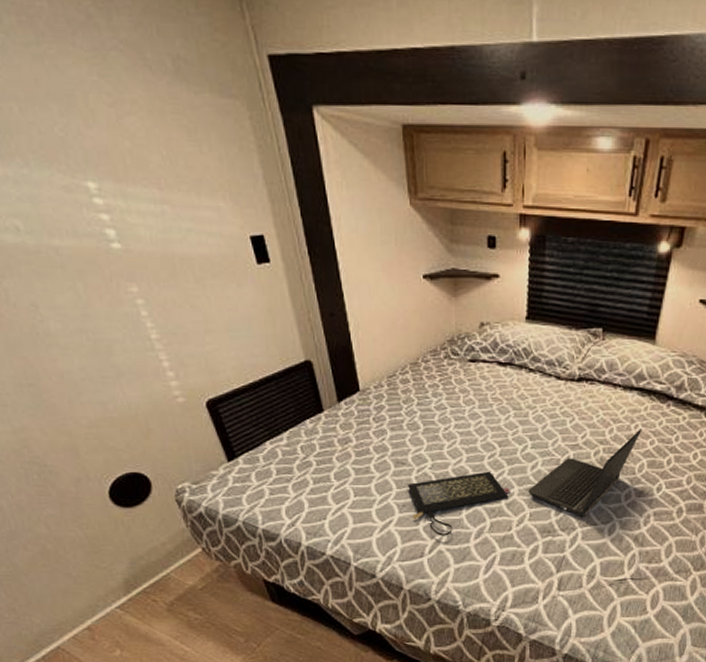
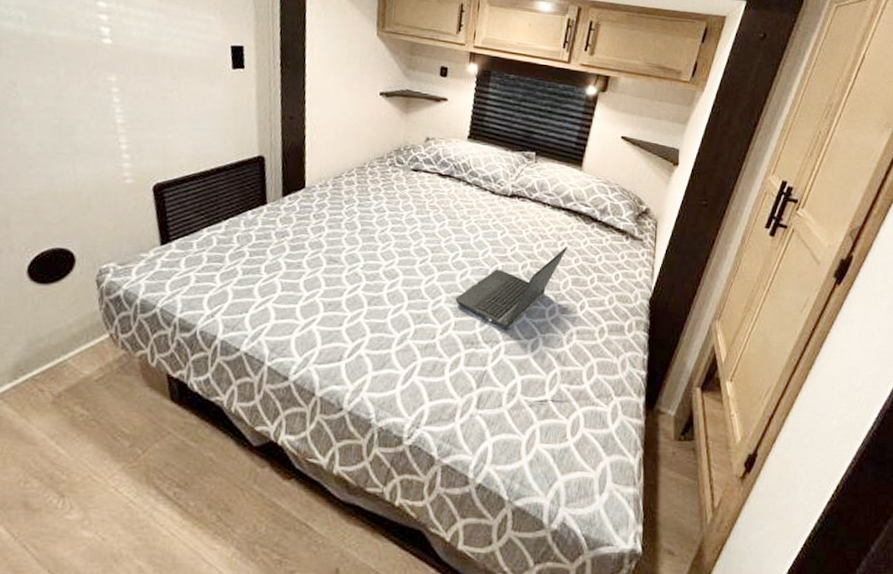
clutch bag: present [408,471,512,536] -> none [336,275,439,340]

